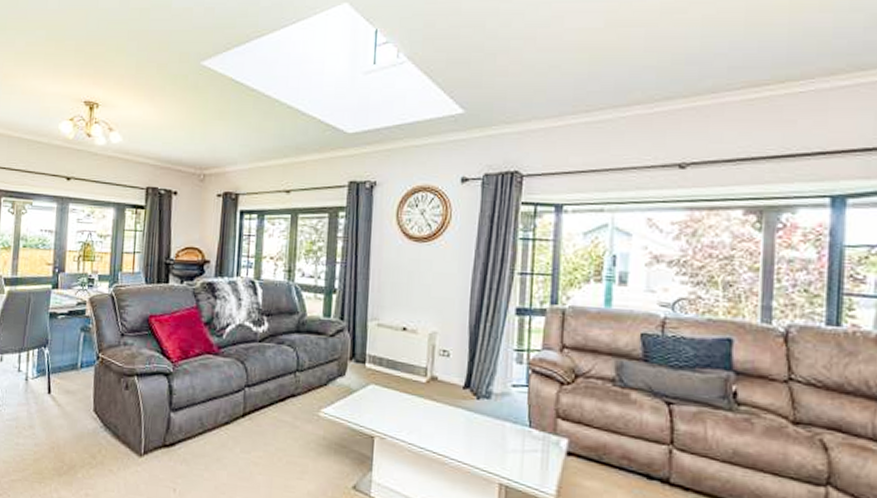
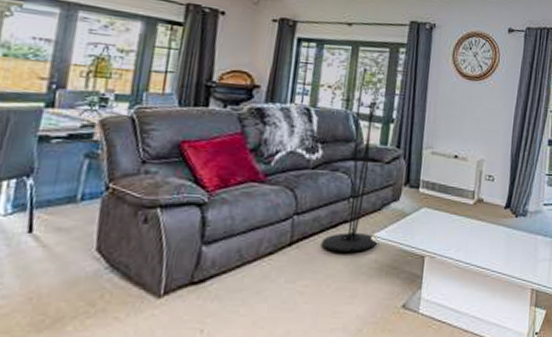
floor lamp: none [271,230,324,428] -> present [321,62,380,252]

